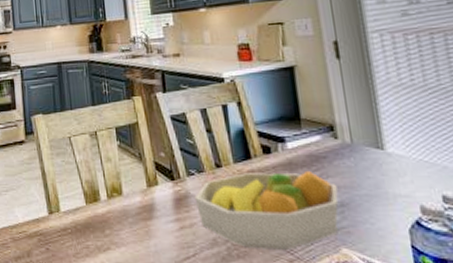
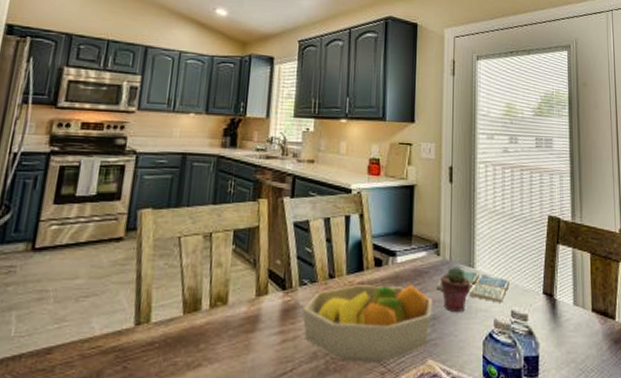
drink coaster: none [339,152,435,187] -> present [437,270,510,303]
potted succulent: none [342,149,384,198] -> present [440,266,471,312]

